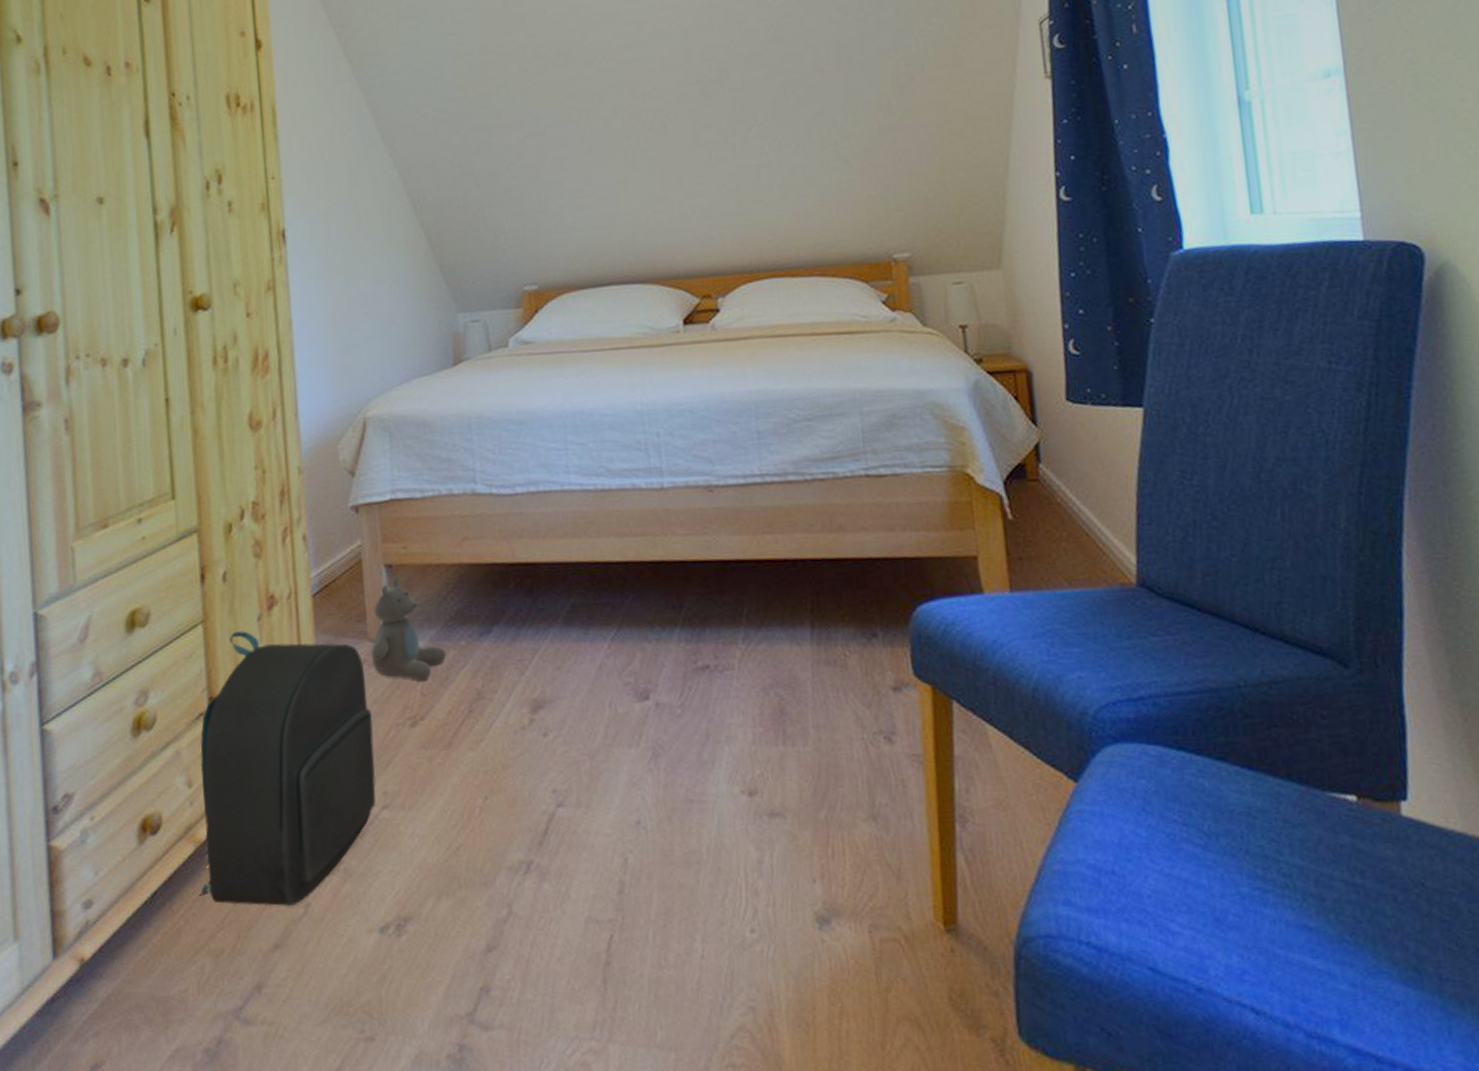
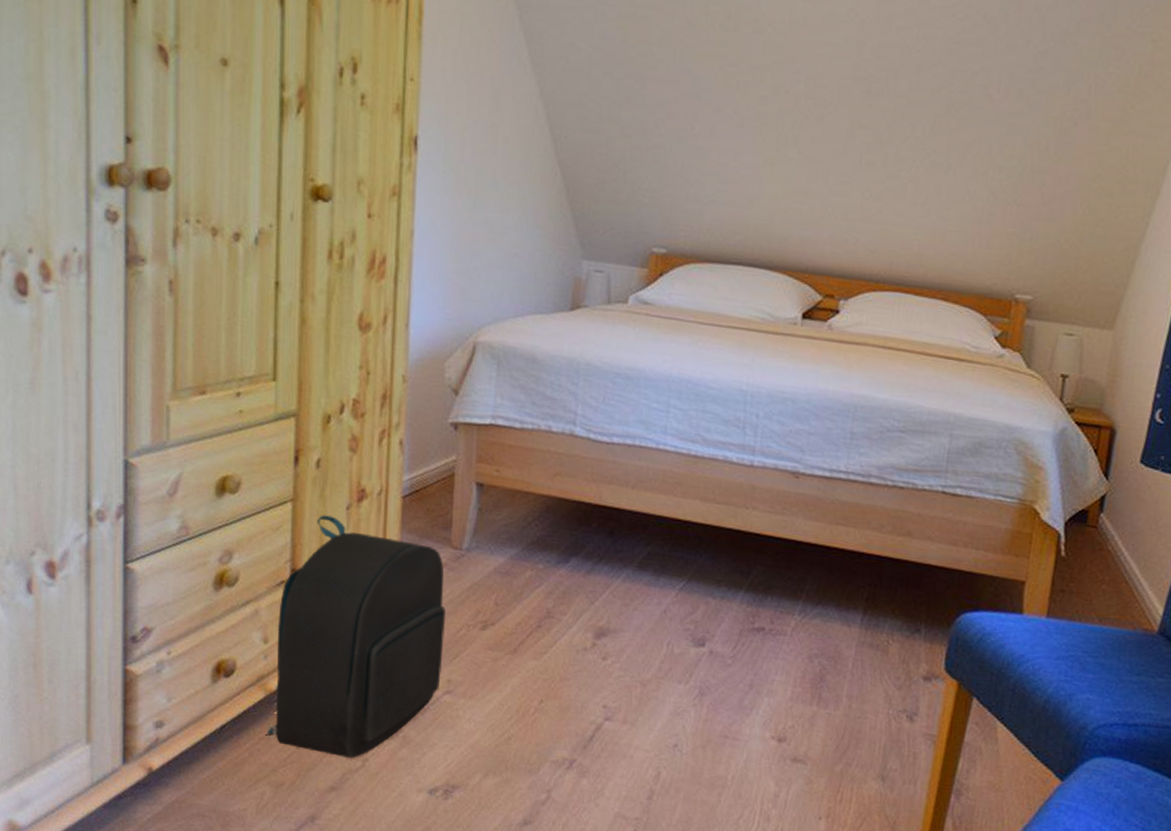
stuffed animal: present [371,575,447,681] -> none [452,494,524,592]

